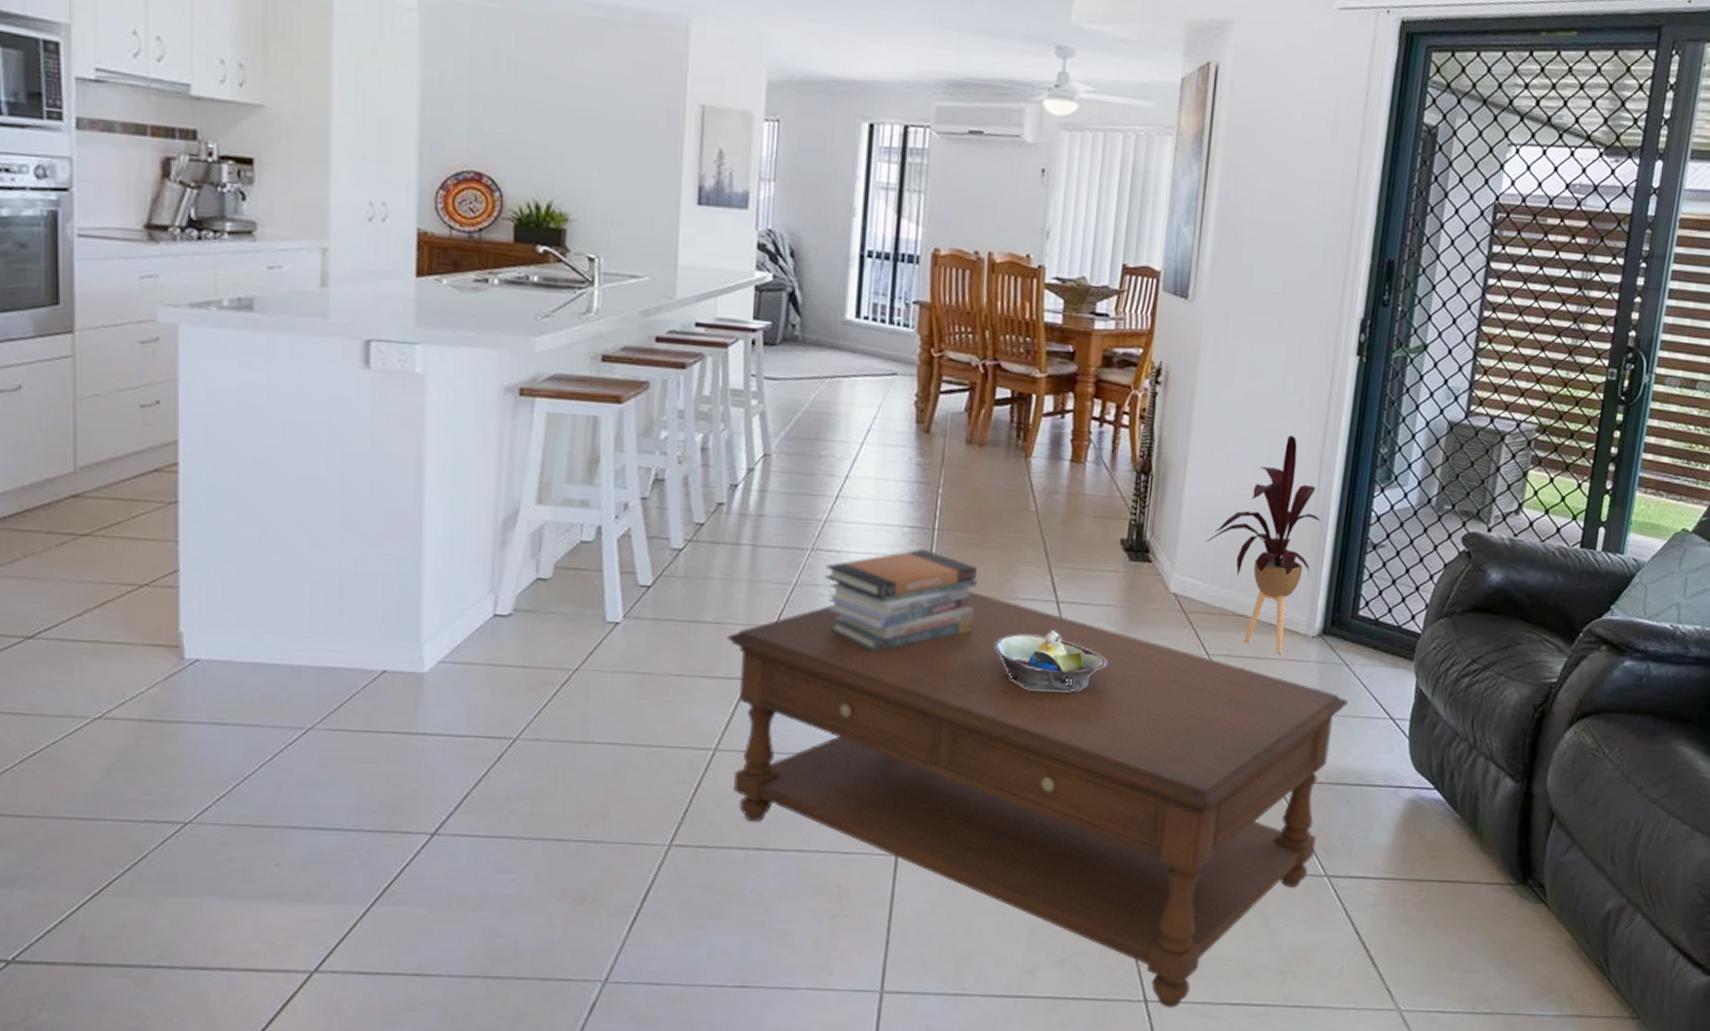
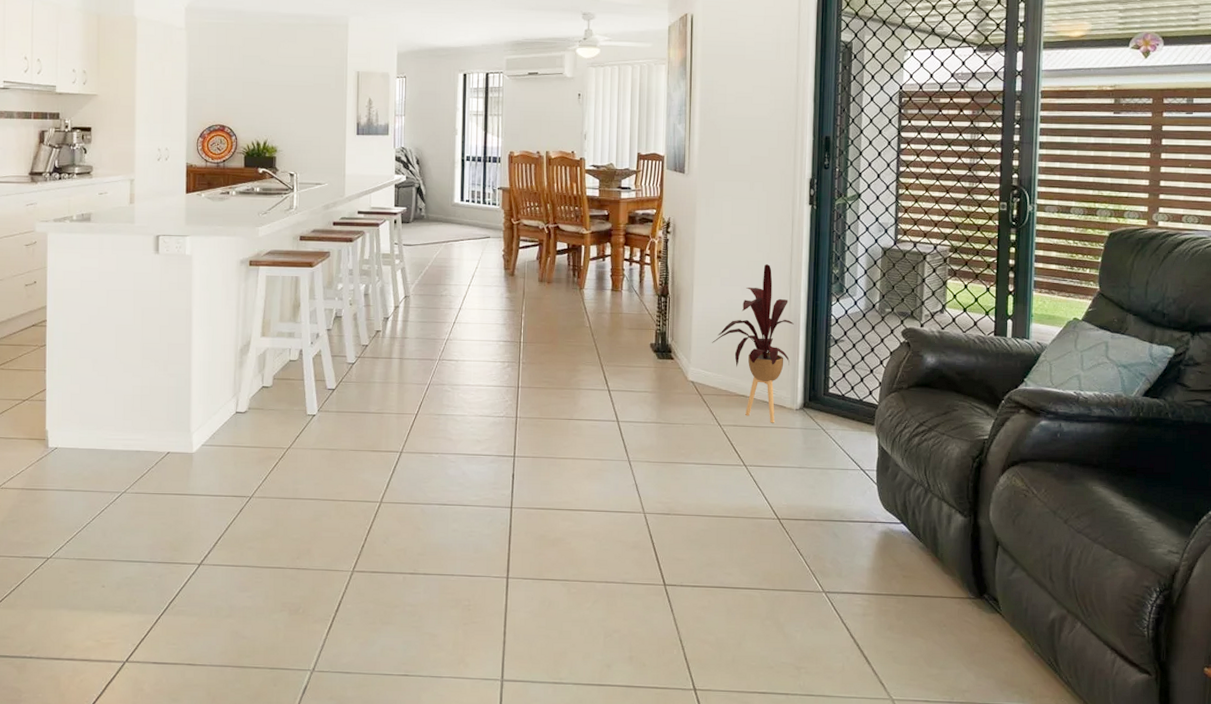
coffee table: present [727,591,1348,1008] -> none [385,385,827,695]
book stack: present [825,548,977,652] -> none [449,356,552,430]
decorative bowl: present [995,630,1107,692] -> none [567,411,647,455]

